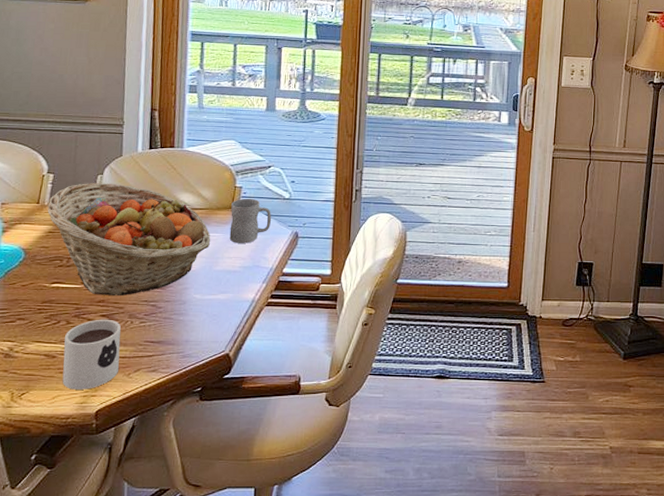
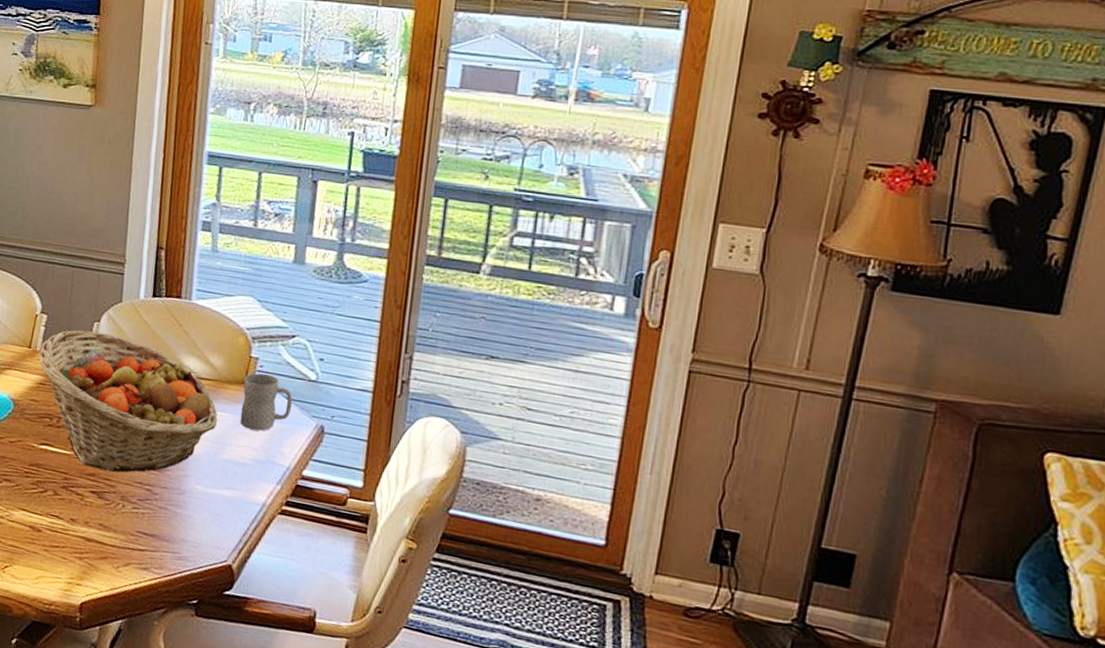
mug: present [62,319,121,390] -> none [47,495,112,576]

